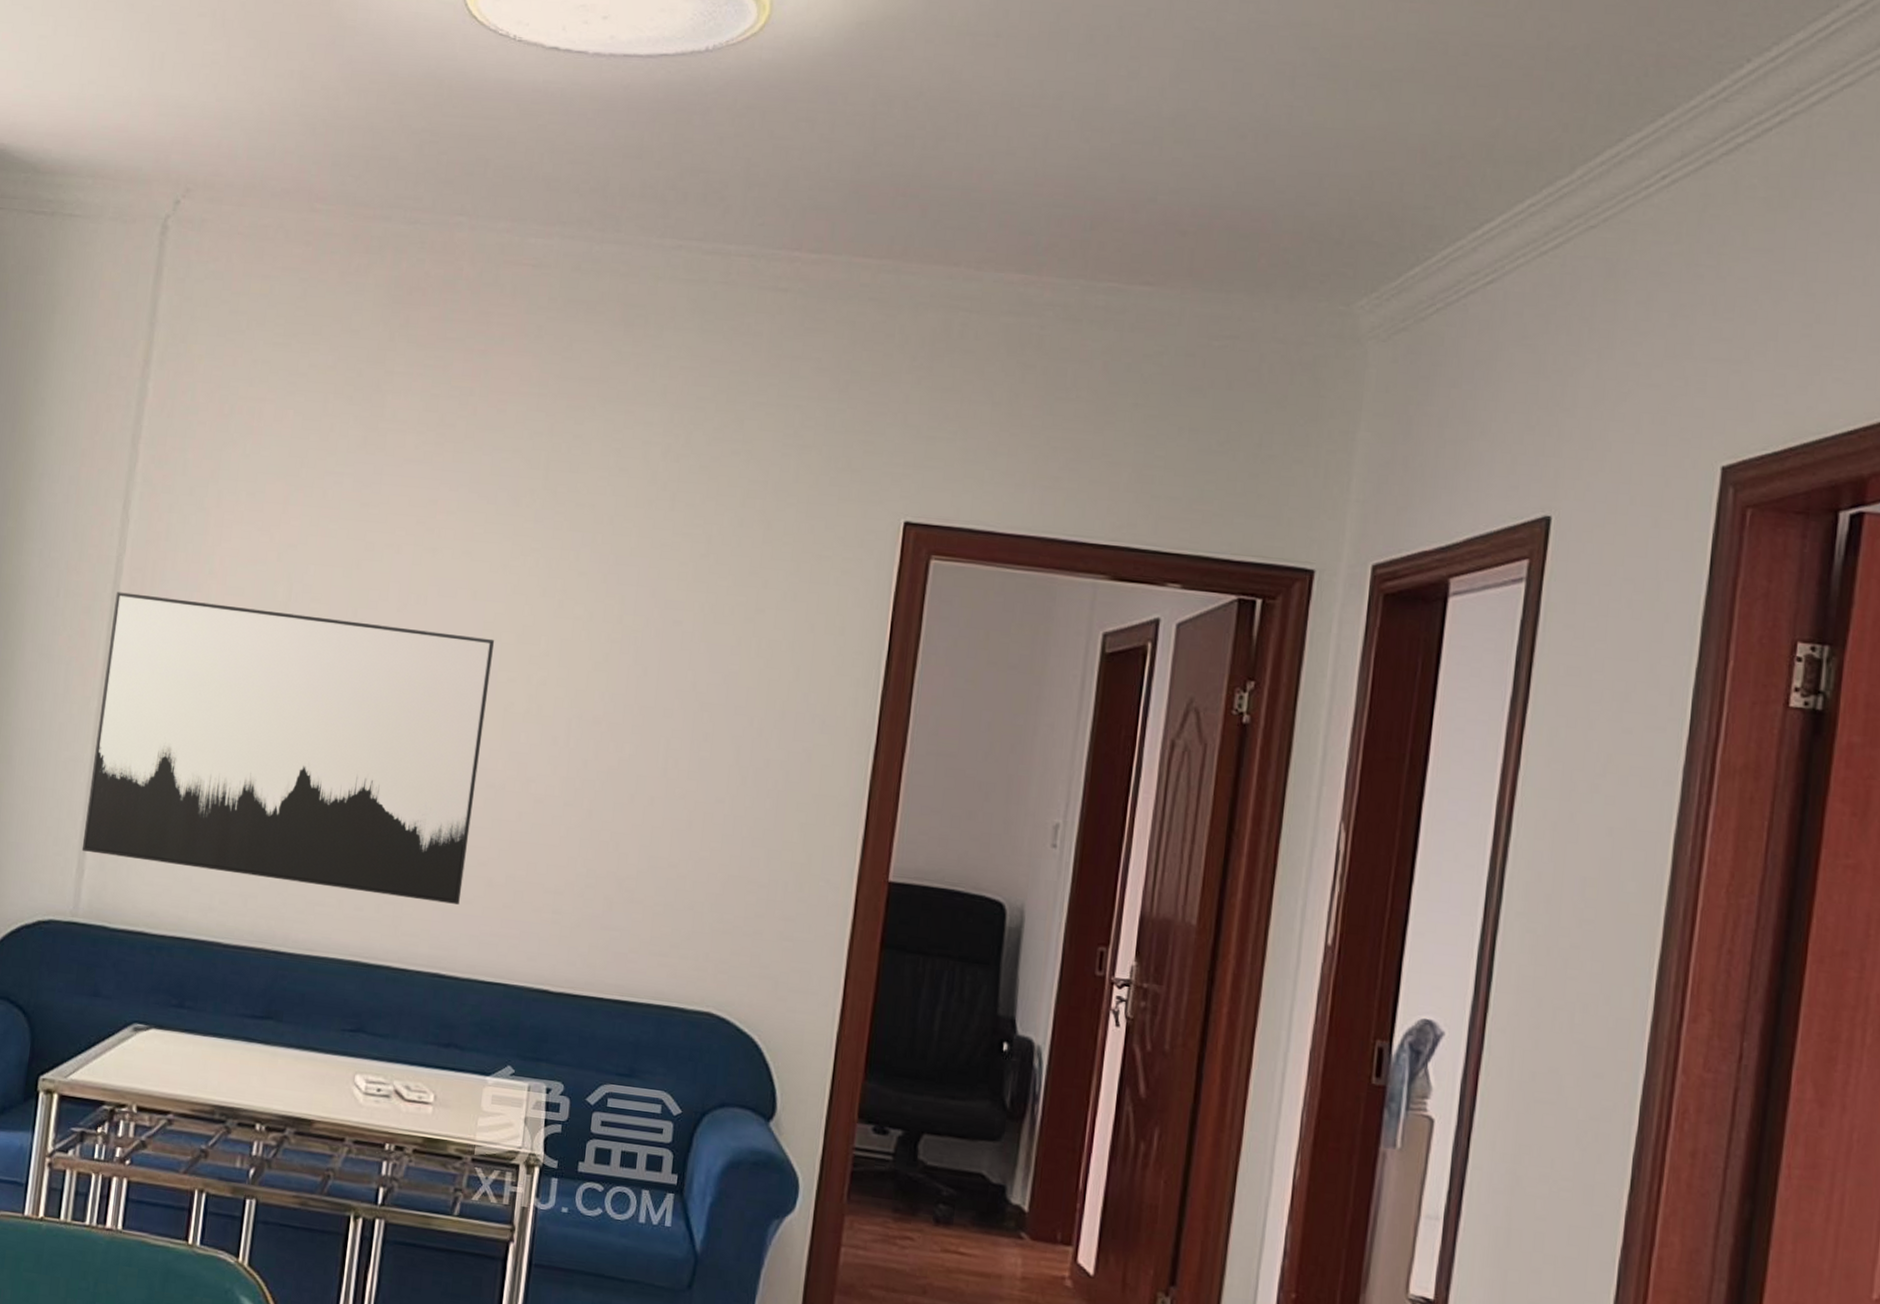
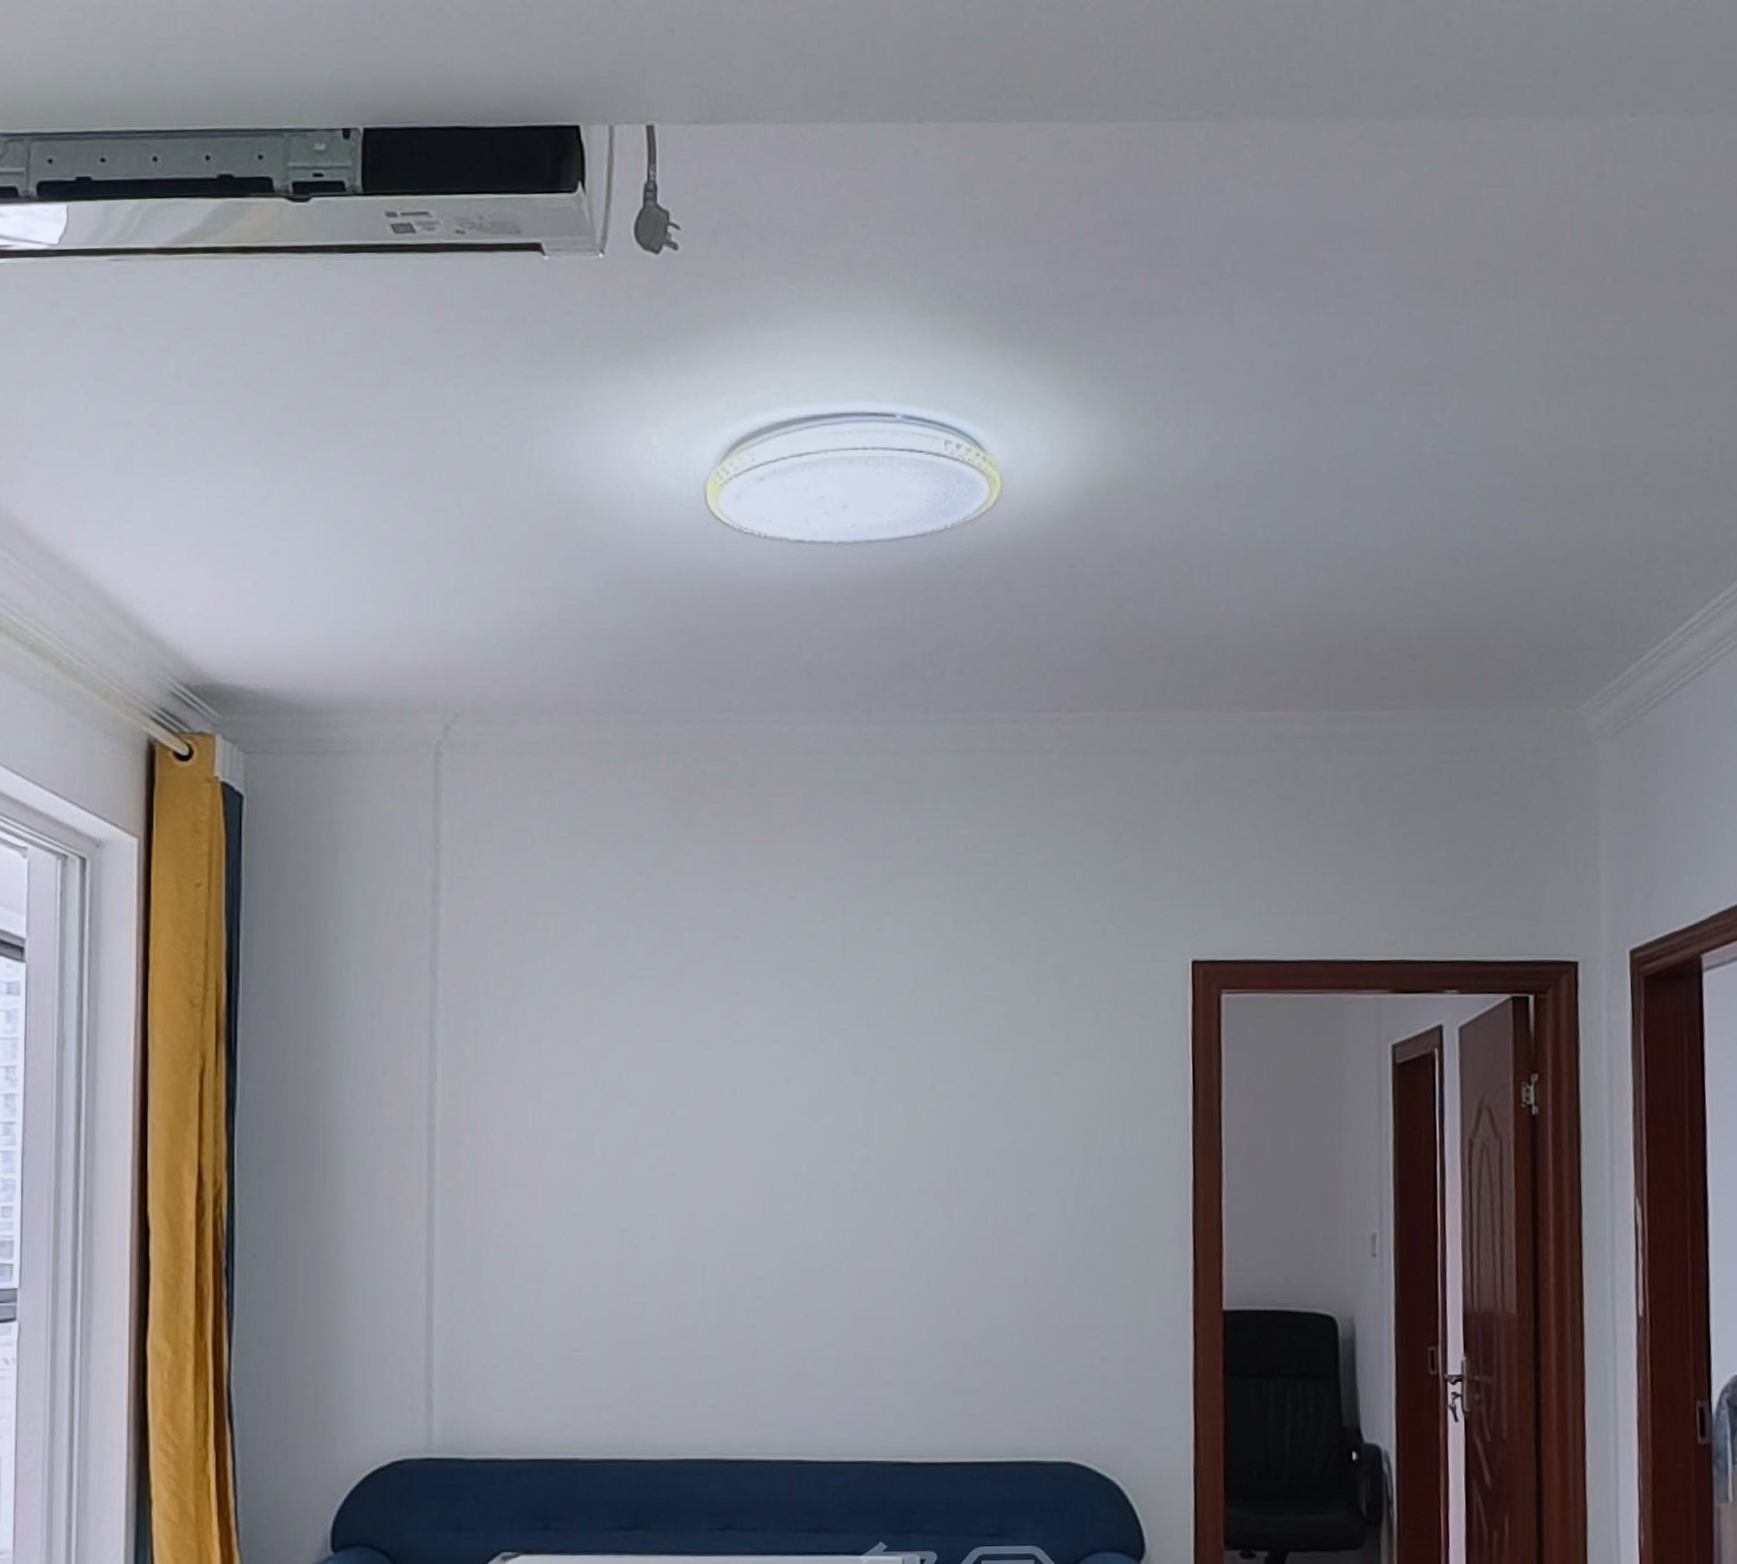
wall art: present [81,592,495,905] -> none [428,1120,814,1389]

